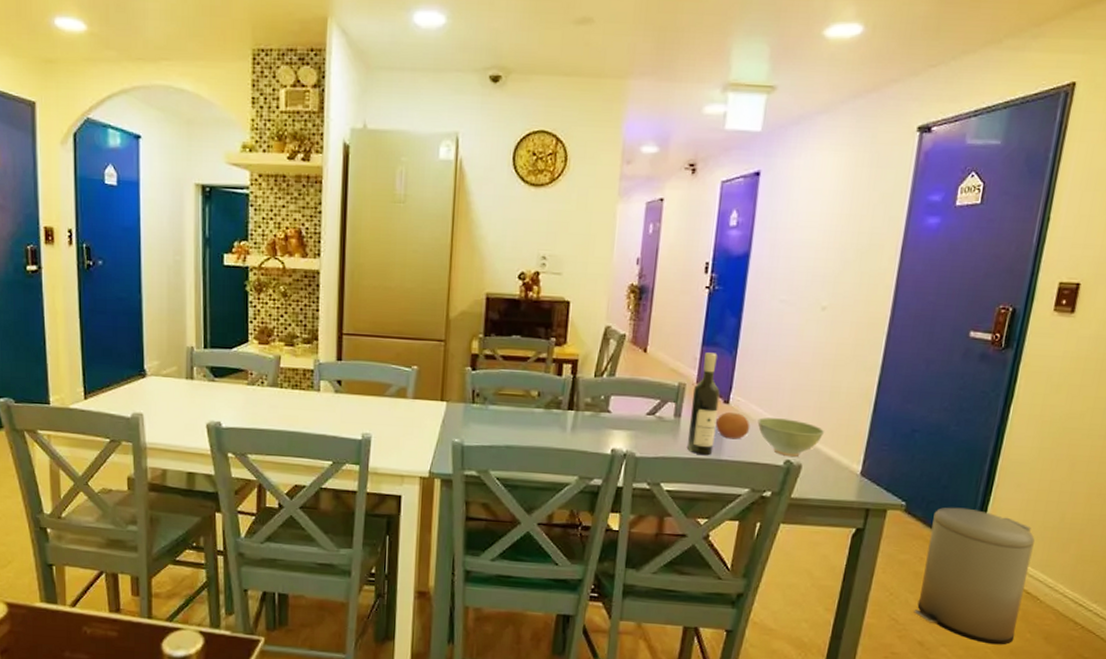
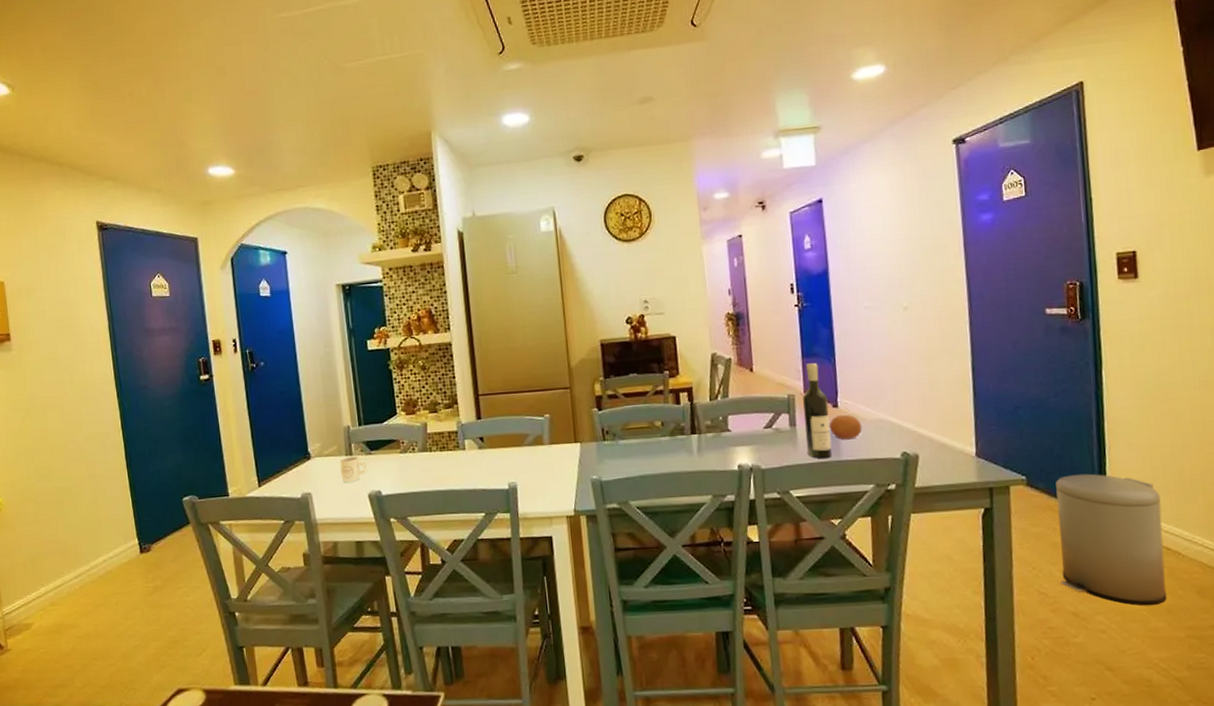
mug: none [178,380,208,410] -> present [340,456,367,484]
bowl: present [757,417,824,458] -> none [868,413,932,449]

